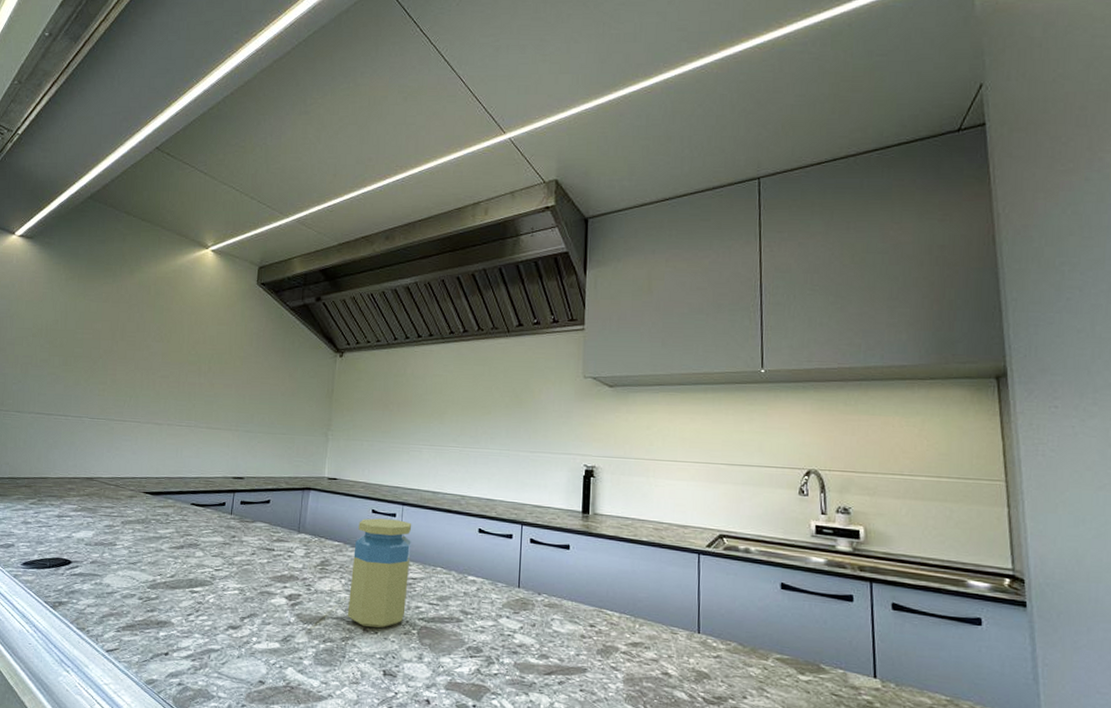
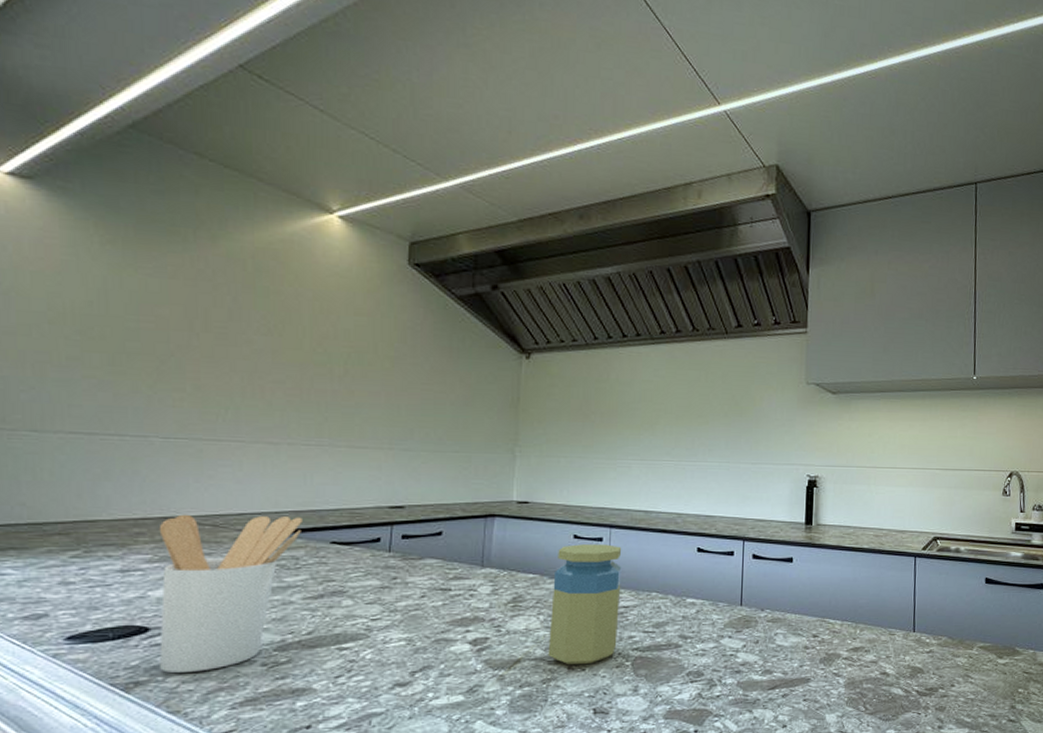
utensil holder: none [75,476,173,599] -> present [159,514,302,673]

